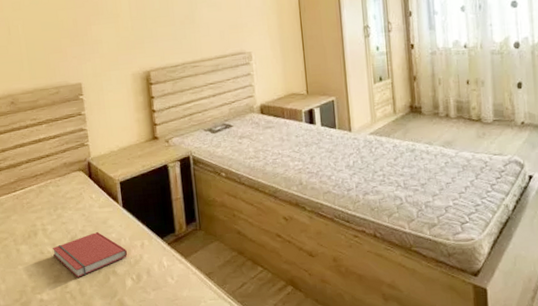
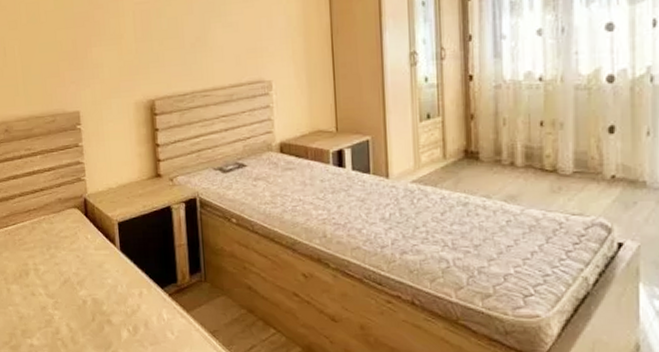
book: present [53,232,128,278] -> none [44,276,124,324]

